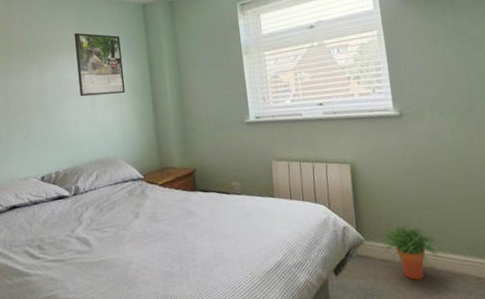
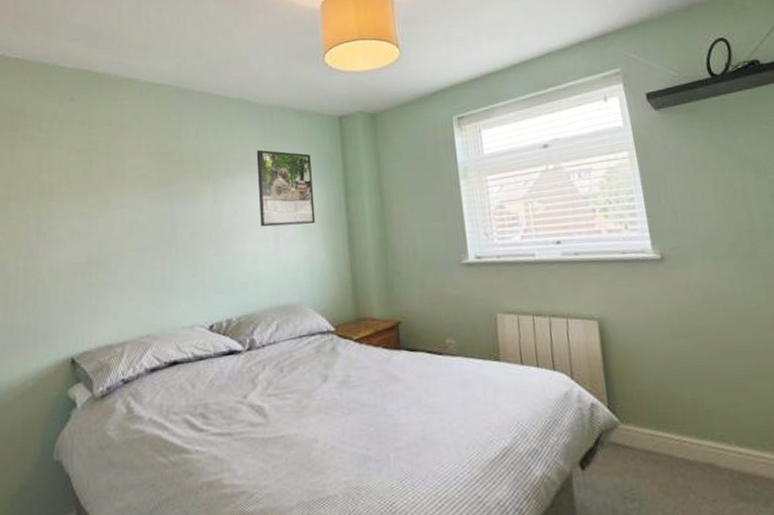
potted plant: present [381,225,443,280] -> none [642,405,726,481]

